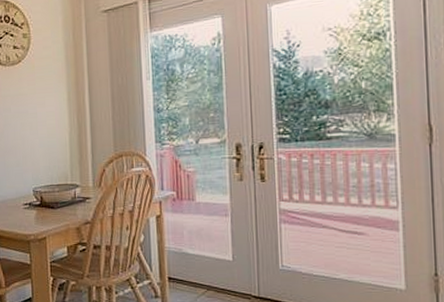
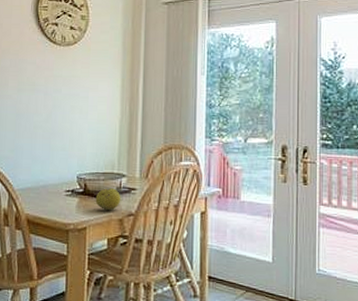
fruit: none [52,199,77,220] -> present [95,188,121,211]

